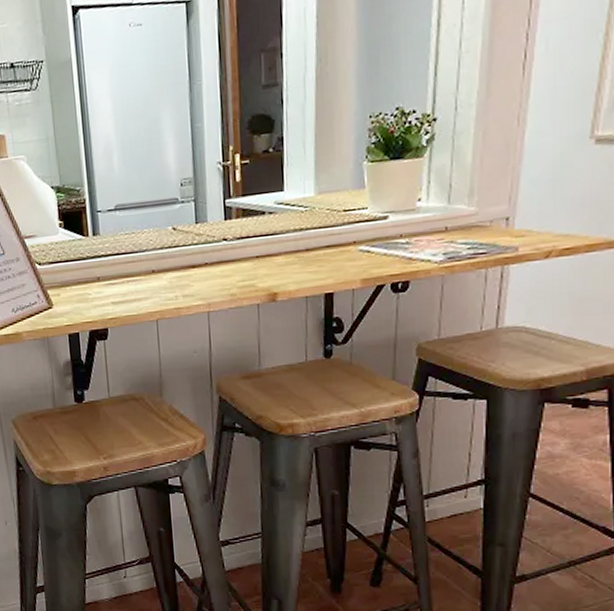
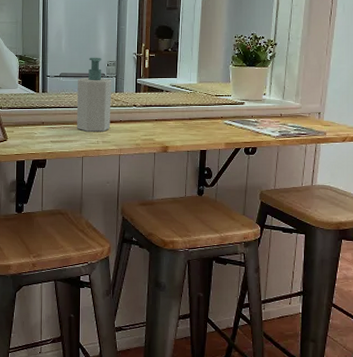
soap bottle: none [140,174,193,284] -> present [76,57,111,132]

